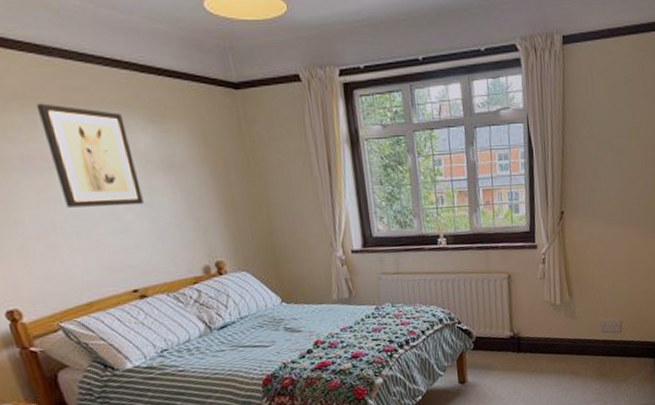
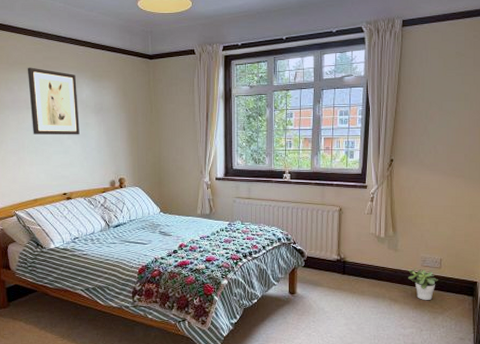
potted plant: none [587,333,619,370] -> present [407,267,438,301]

